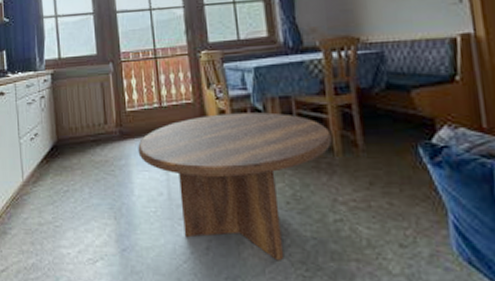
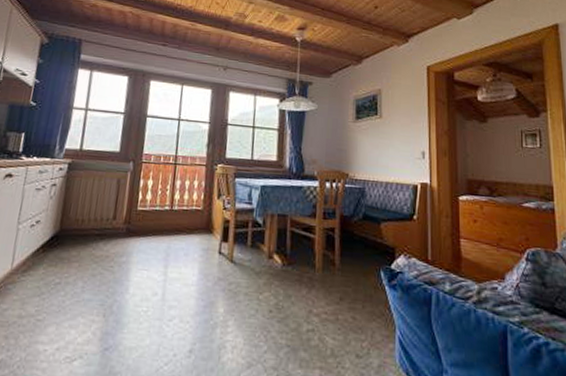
coffee table: present [138,112,332,261] -> none [141,223,315,367]

